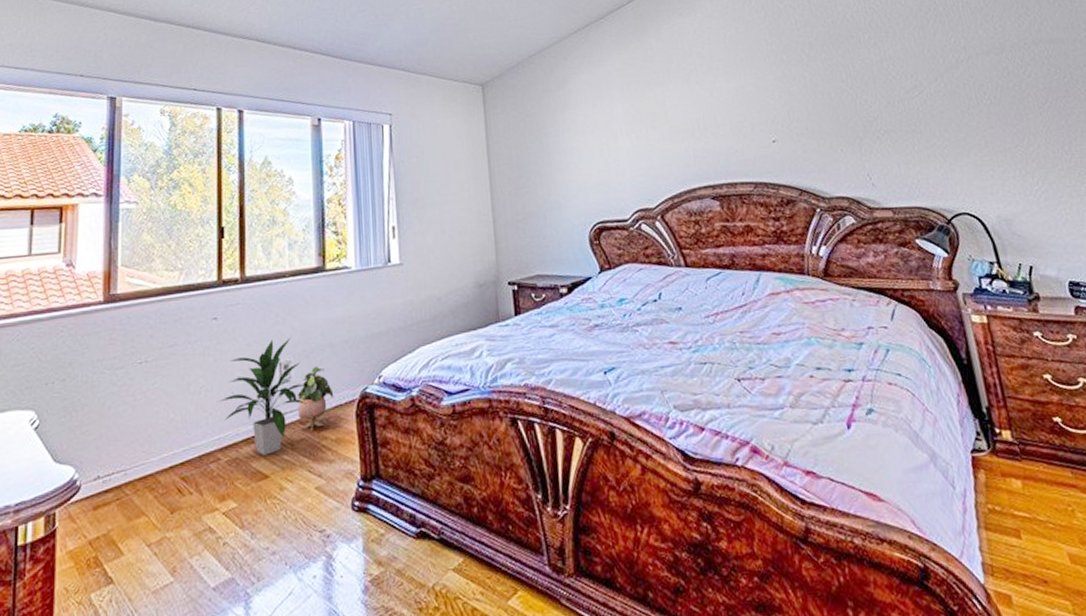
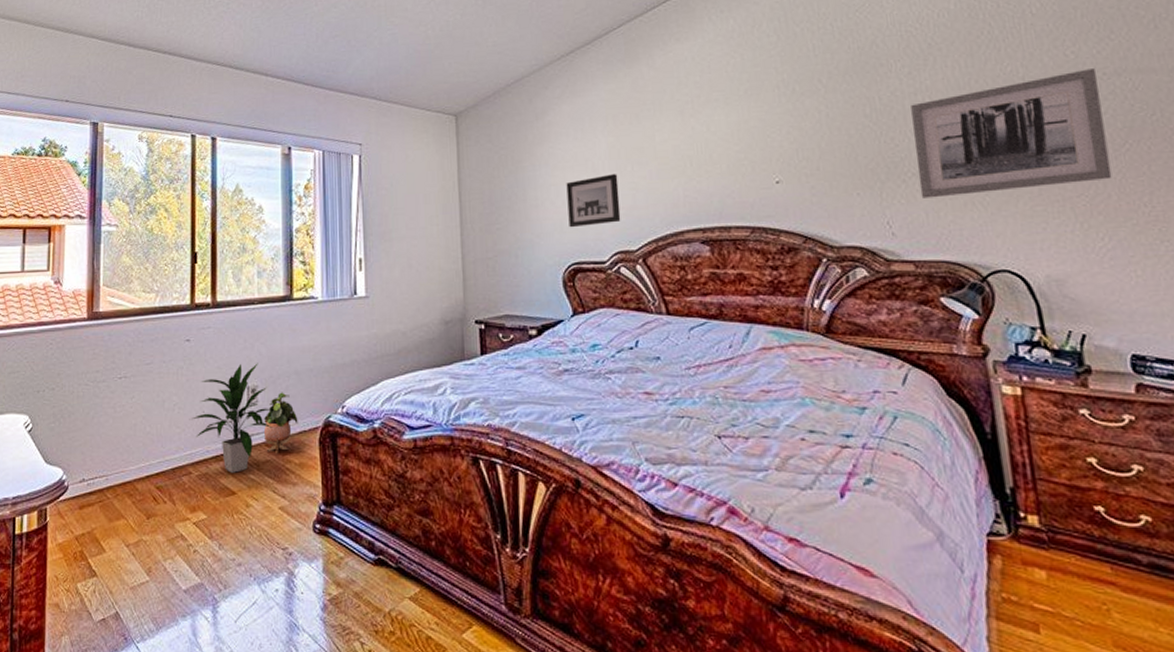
wall art: none [588,137,640,189] -> present [566,174,621,228]
wall art: none [878,39,1040,153] -> present [911,69,1112,199]

